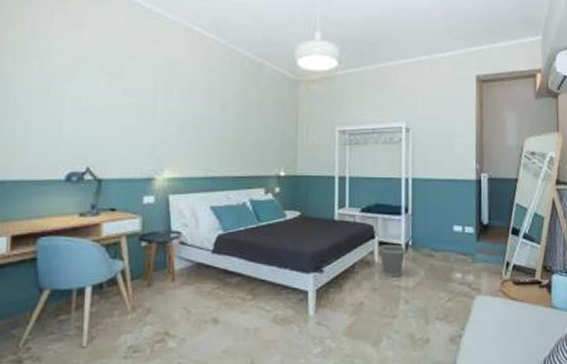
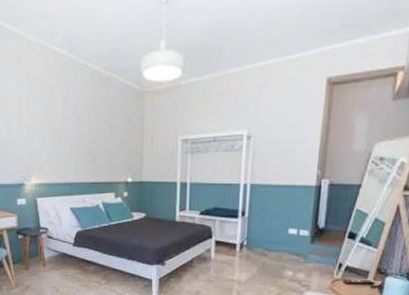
wastebasket: present [379,244,406,277] -> none [215,243,241,272]

